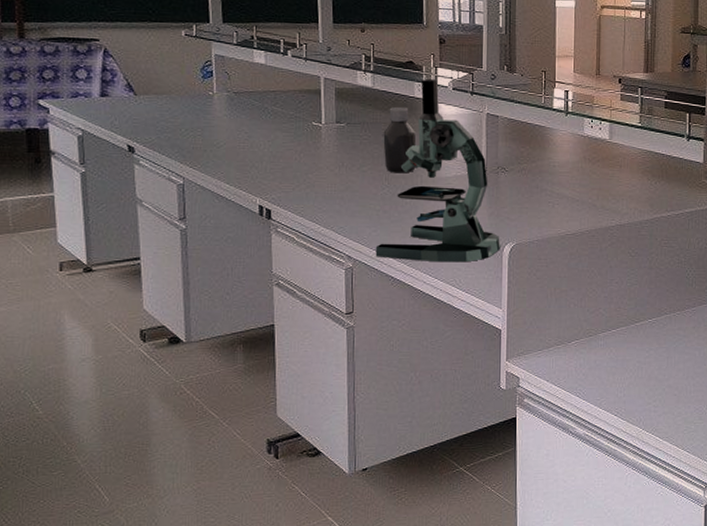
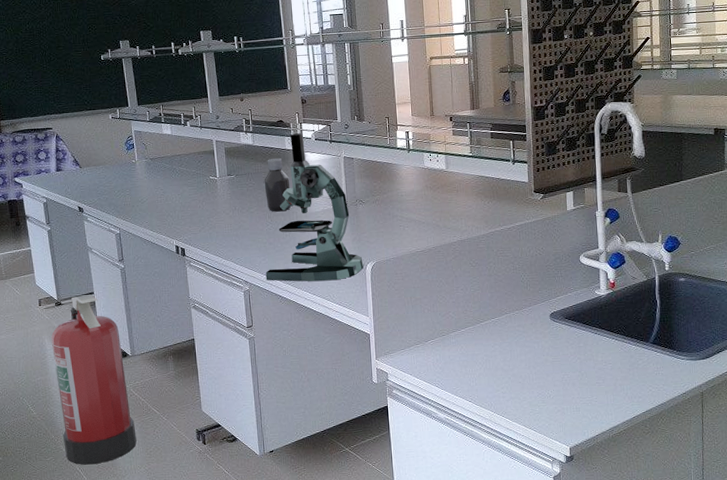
fire extinguisher: none [73,260,184,482] -> present [51,295,137,465]

